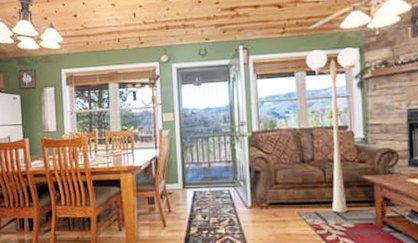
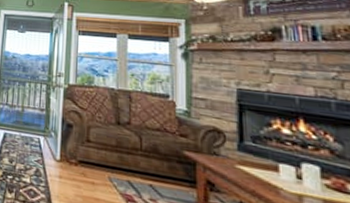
floor lamp: present [306,47,360,213] -> none [129,16,186,189]

